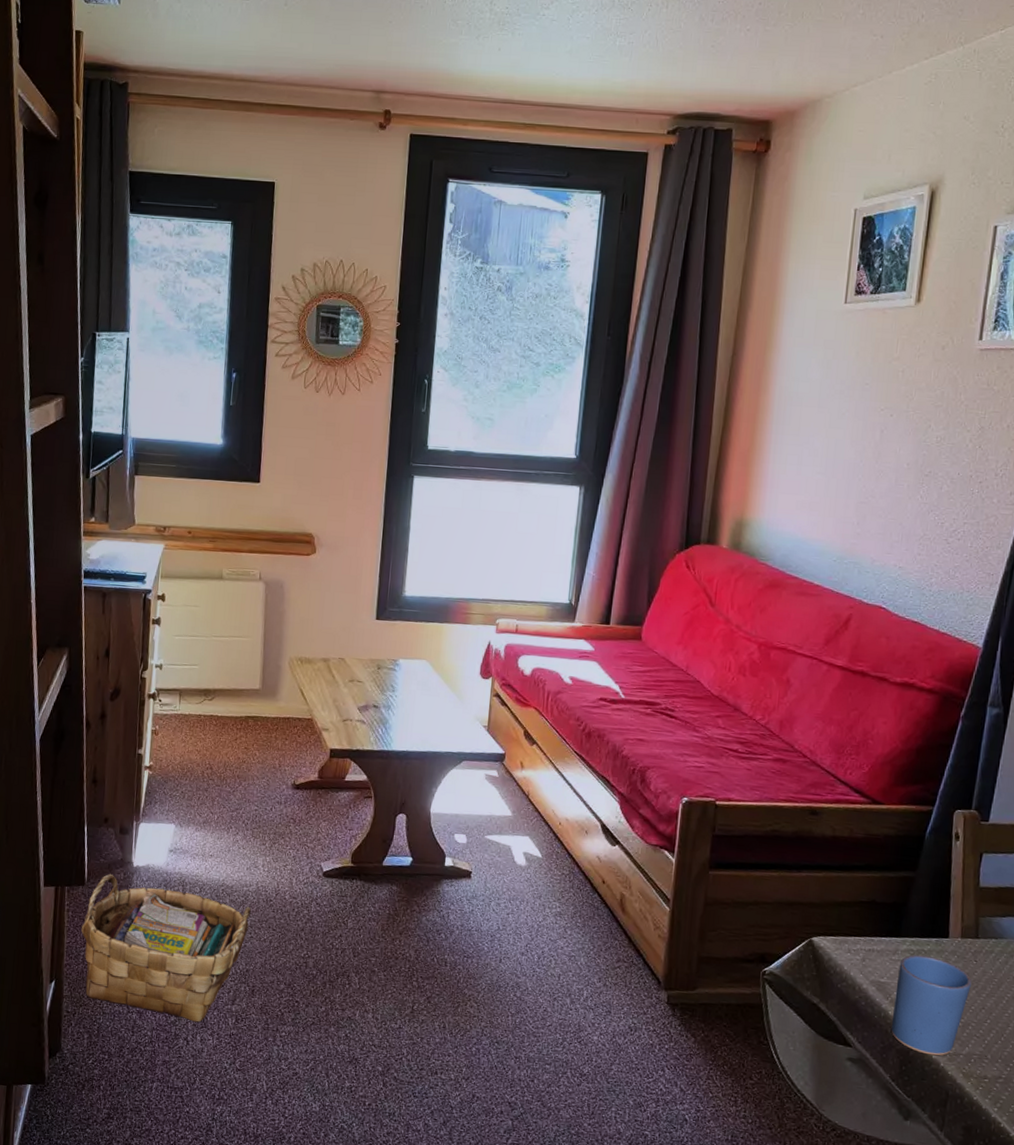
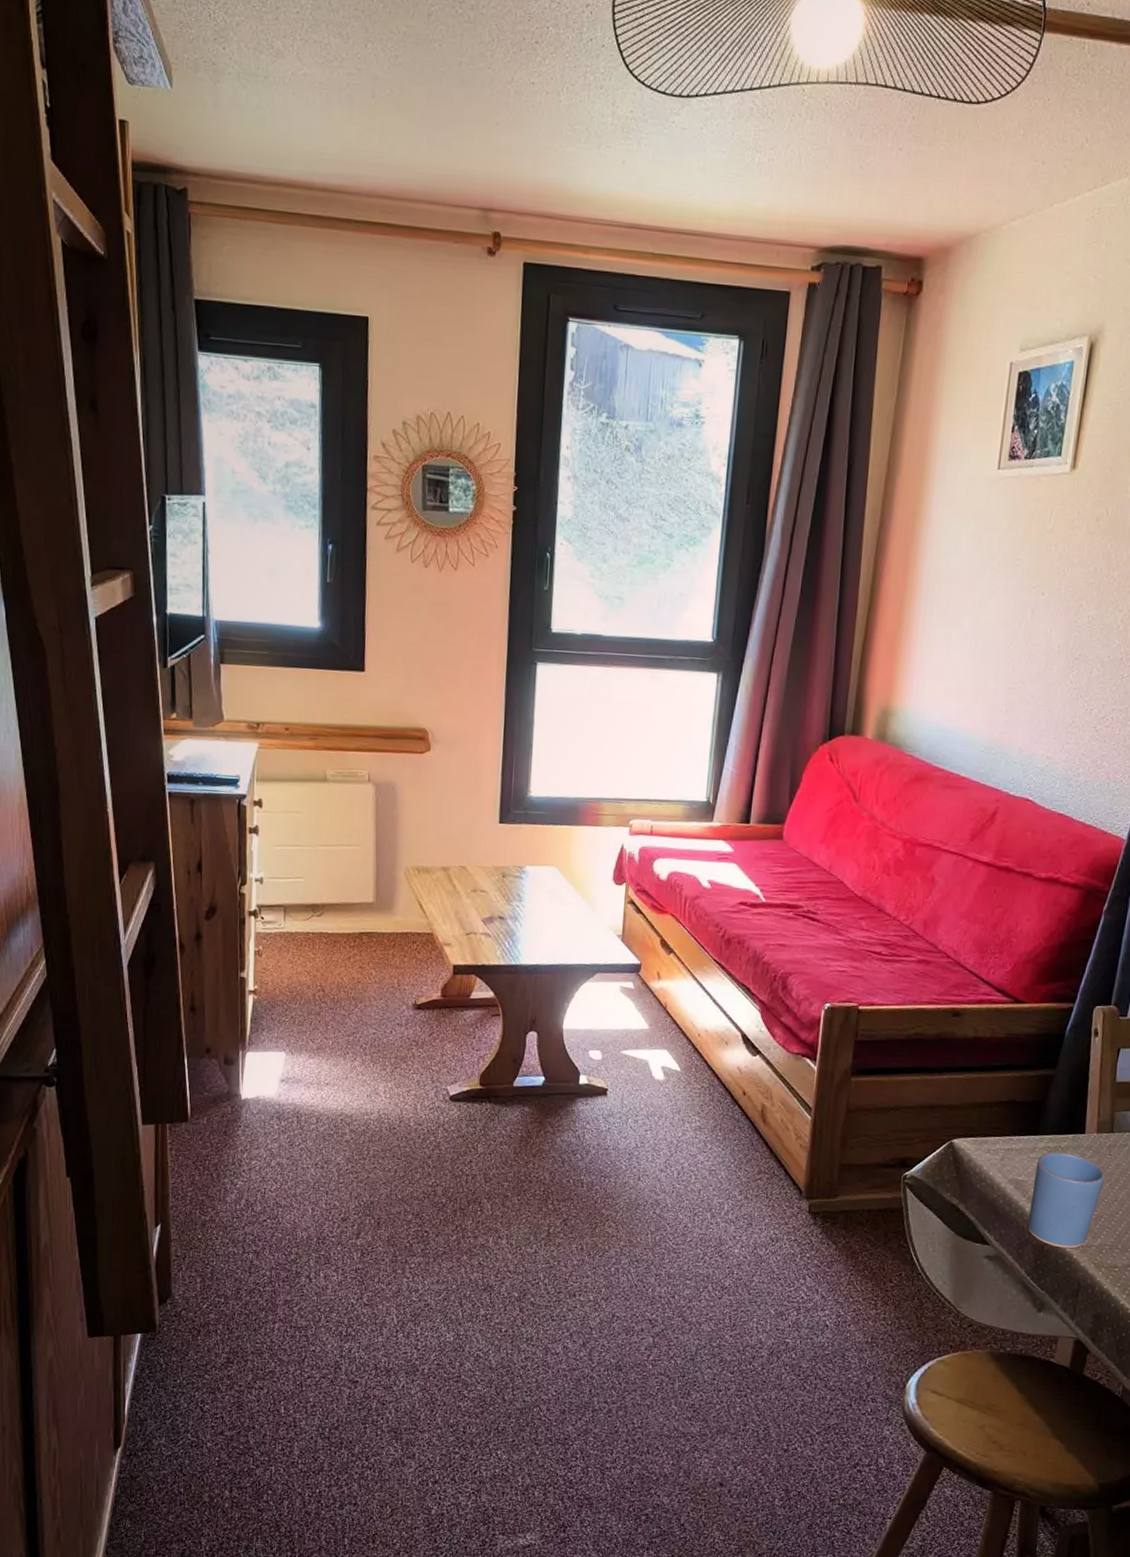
woven basket: present [81,873,251,1022] -> none [187,1107,373,1259]

